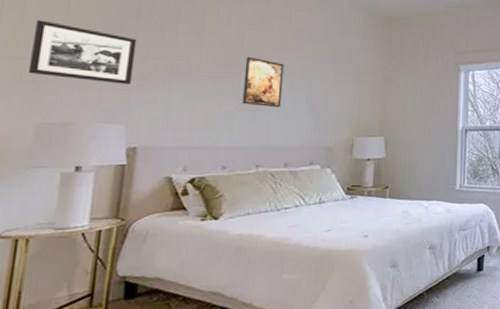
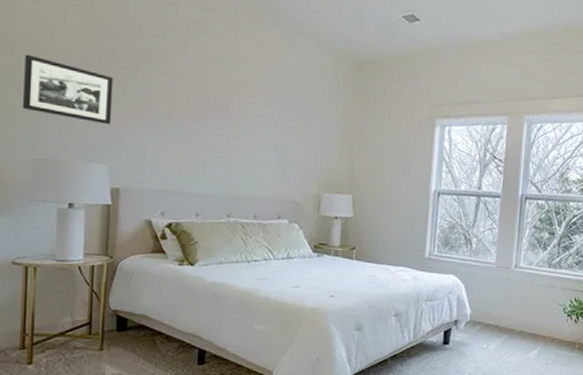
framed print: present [242,56,285,108] -> none [212,99,253,157]

